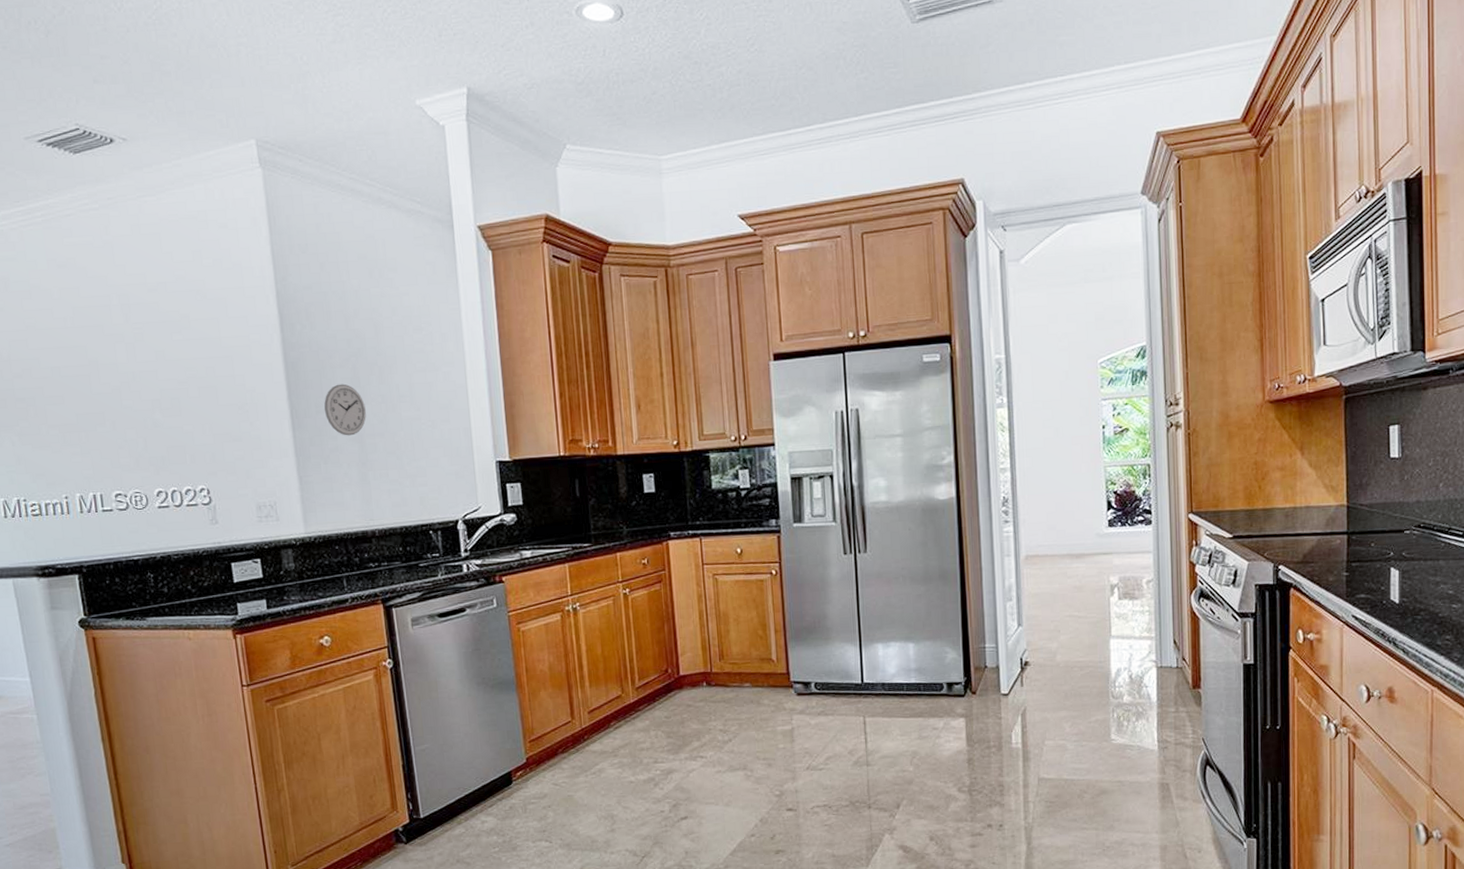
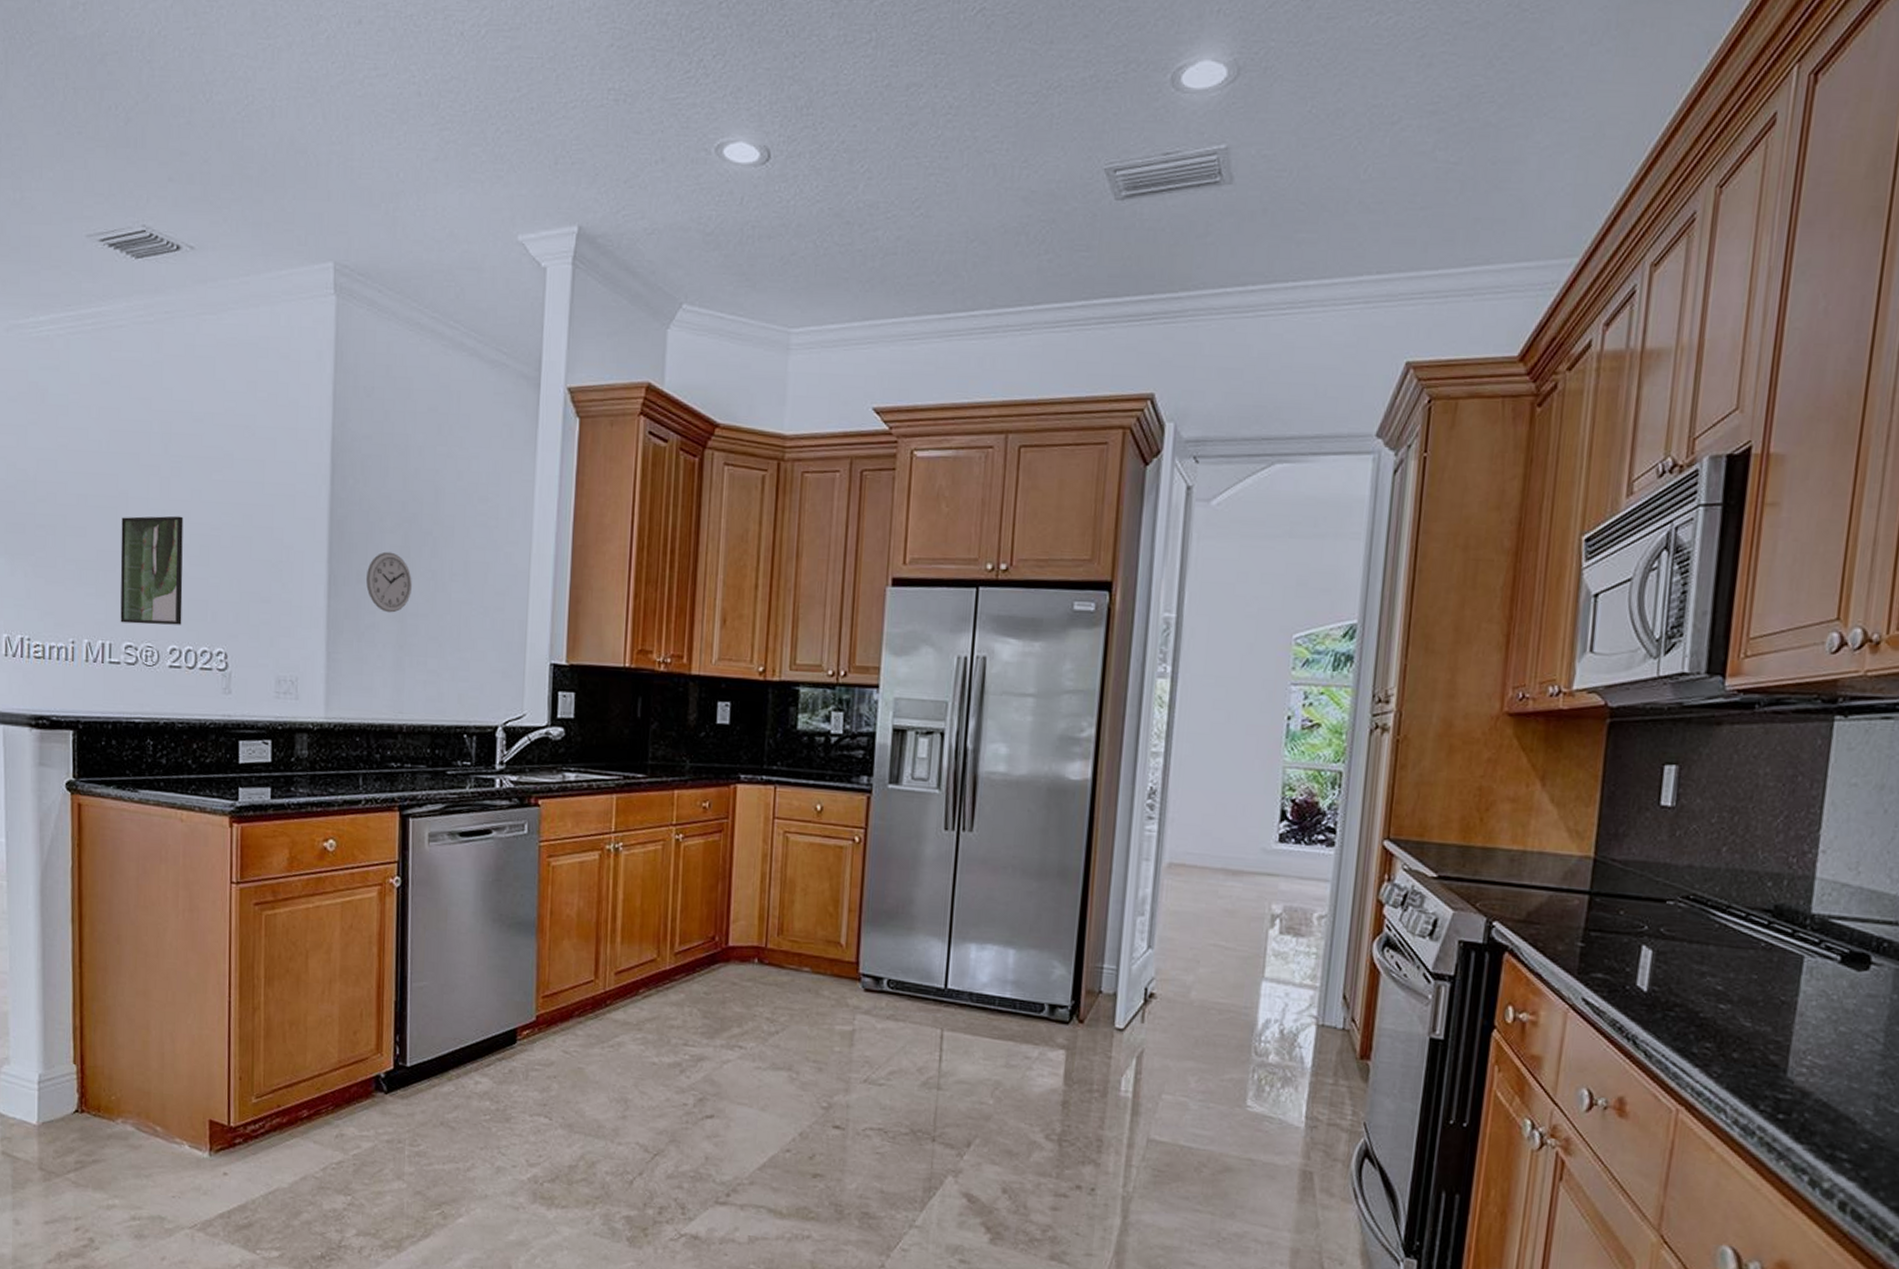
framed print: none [95,375,164,475] -> present [120,516,184,625]

